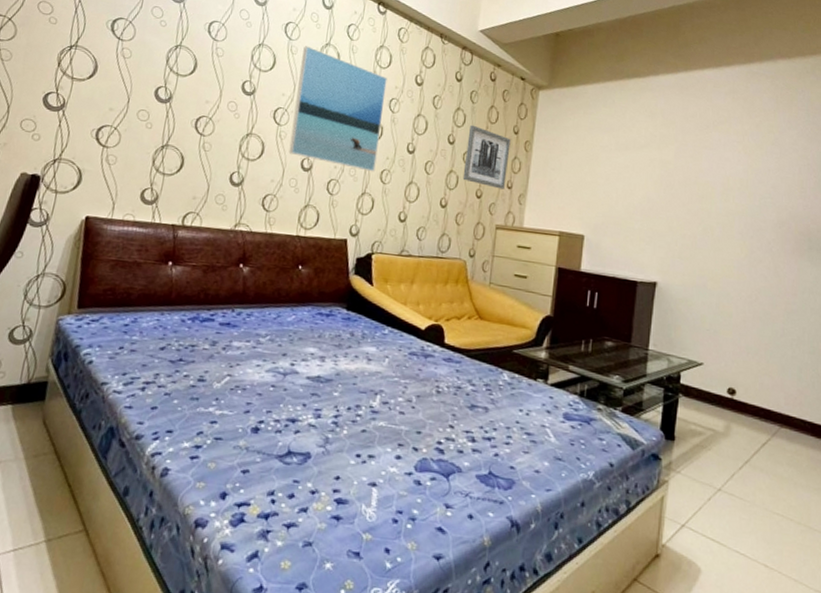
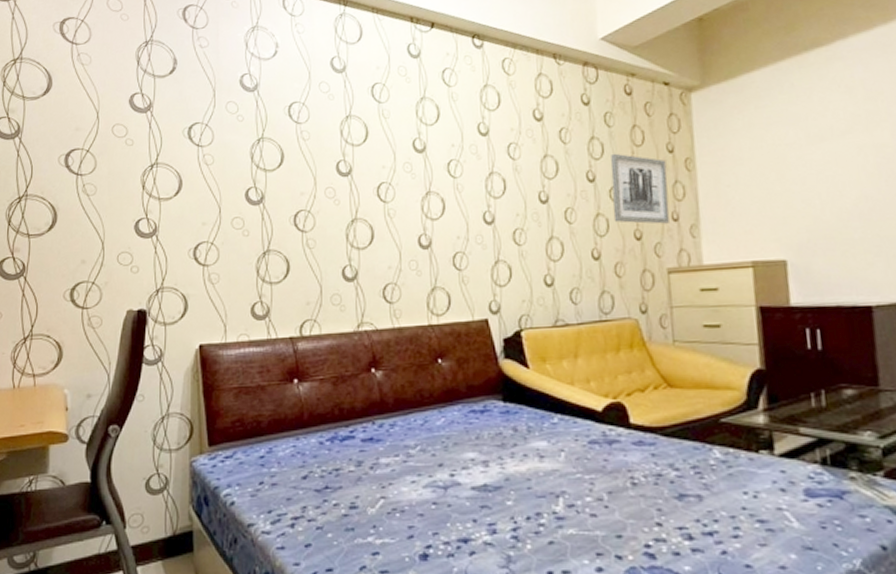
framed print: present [288,46,388,172] -> none [396,105,506,235]

